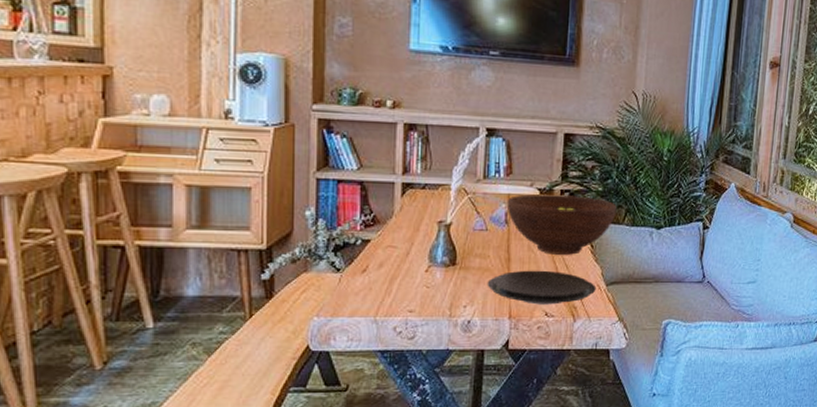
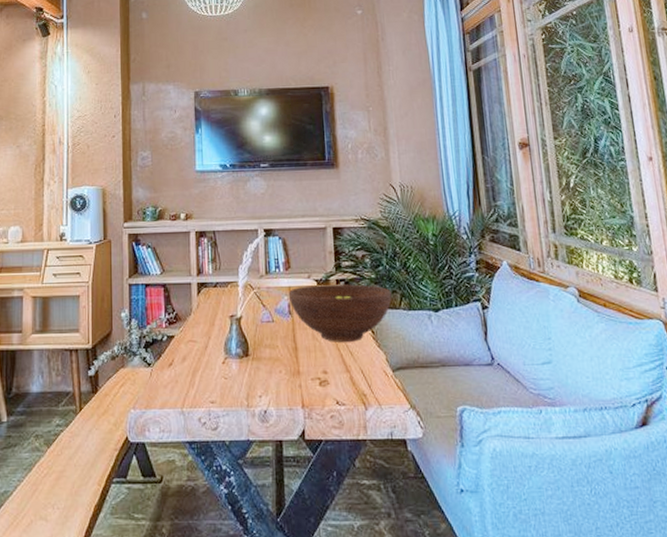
plate: present [487,270,597,305] -> none [278,358,383,393]

